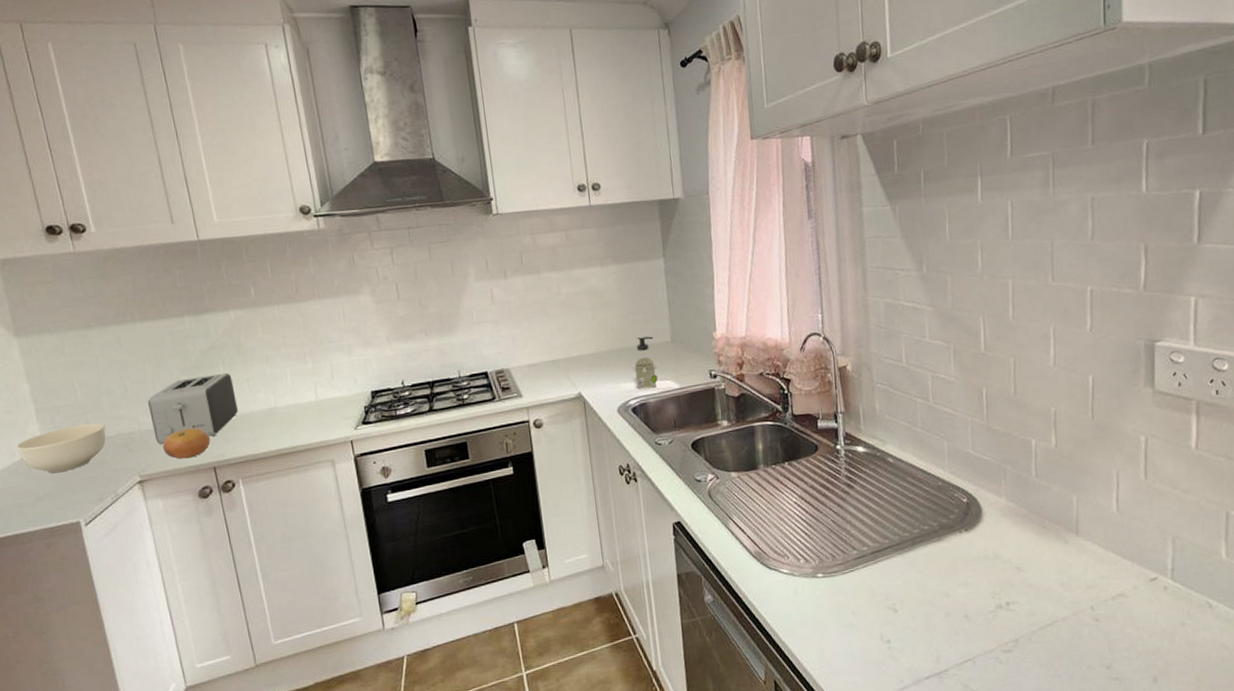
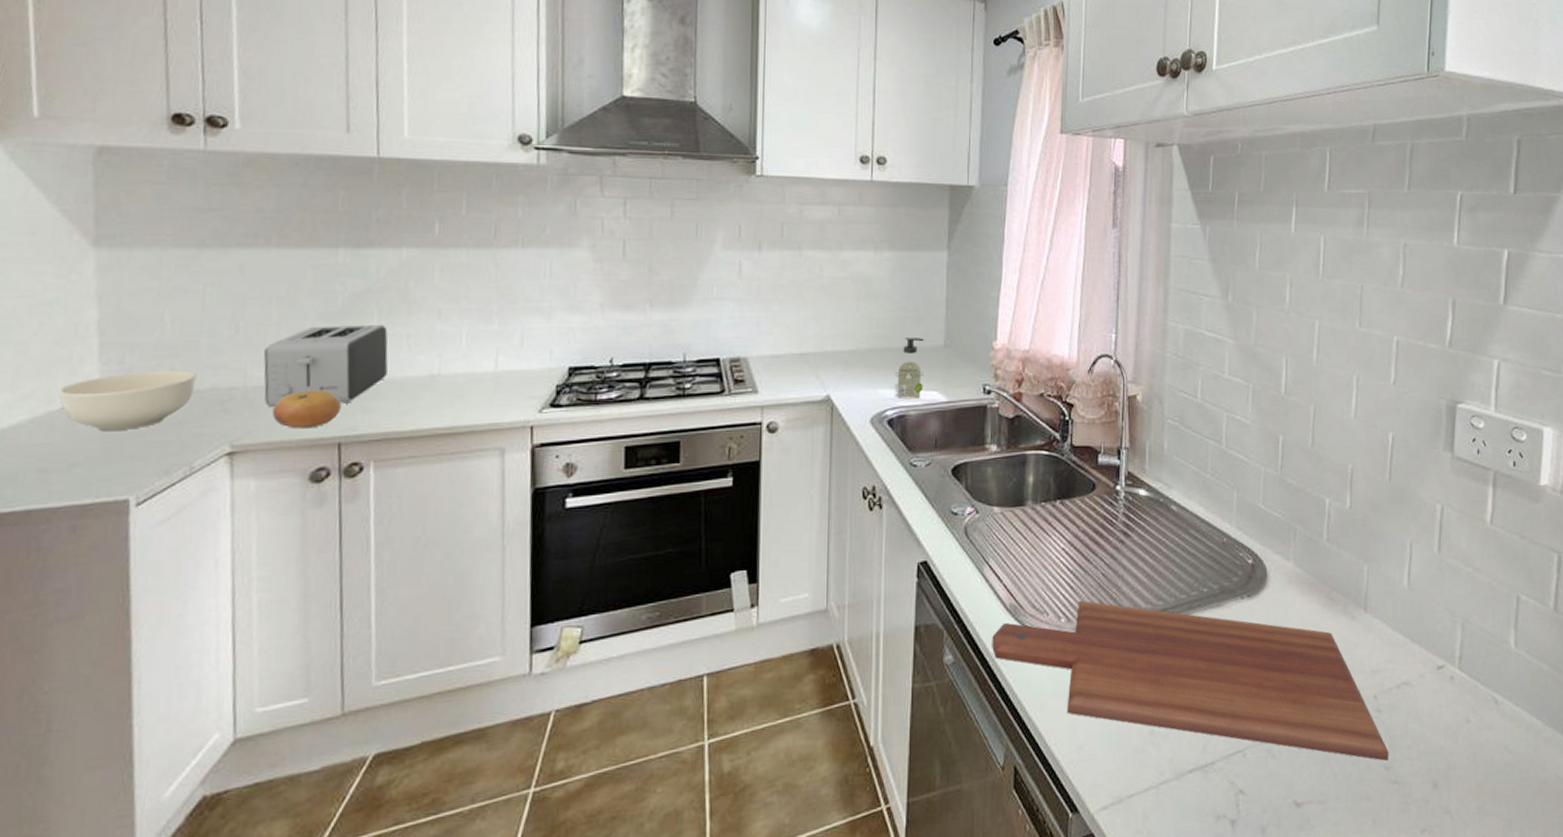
cutting board: none [743,544,1109,662] -> present [992,601,1389,761]

